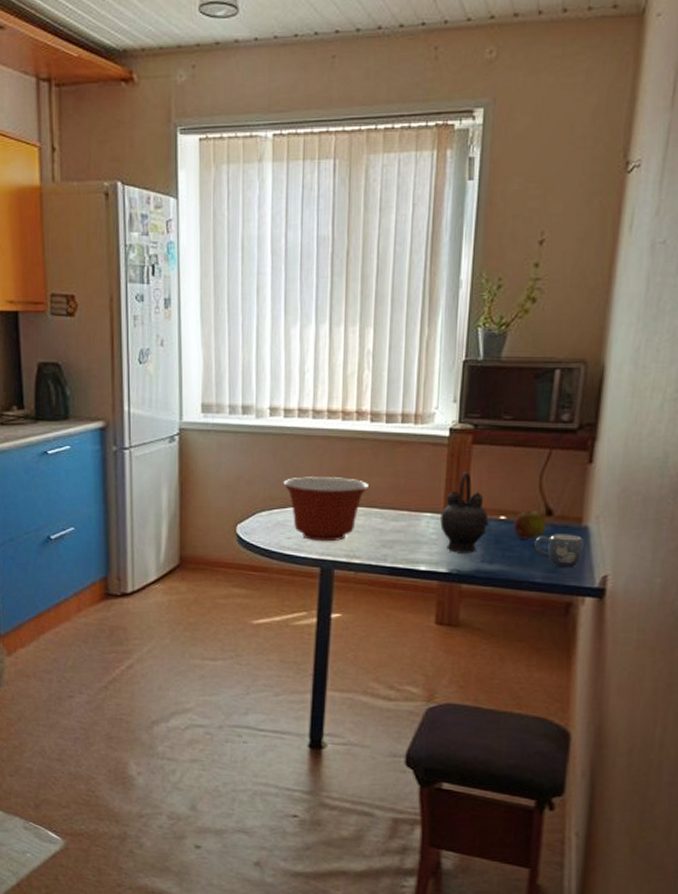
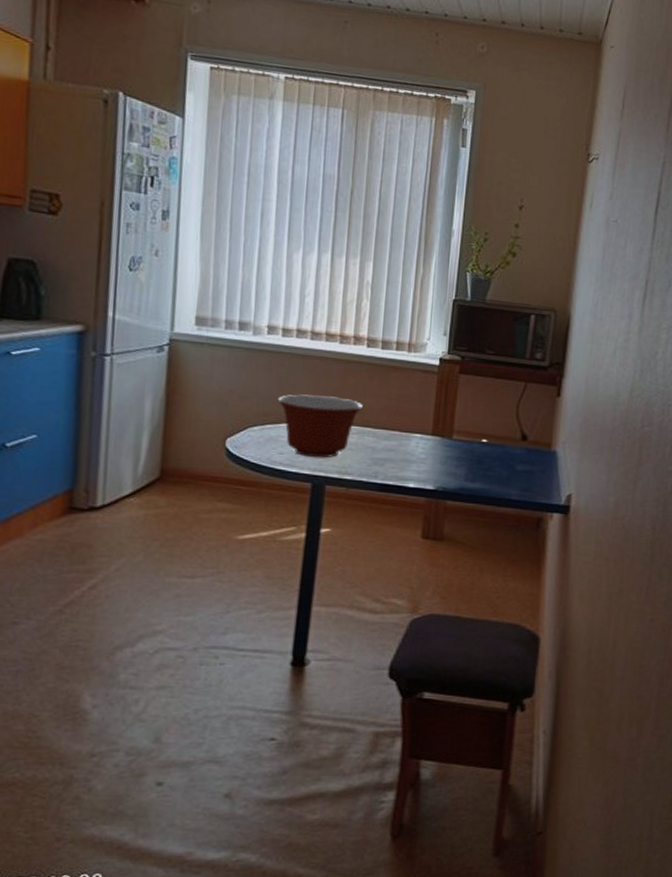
teapot: present [440,471,490,554] -> none [429,398,473,473]
fruit: present [513,509,548,540] -> none [493,434,523,462]
mug: present [534,533,584,568] -> none [511,456,553,488]

